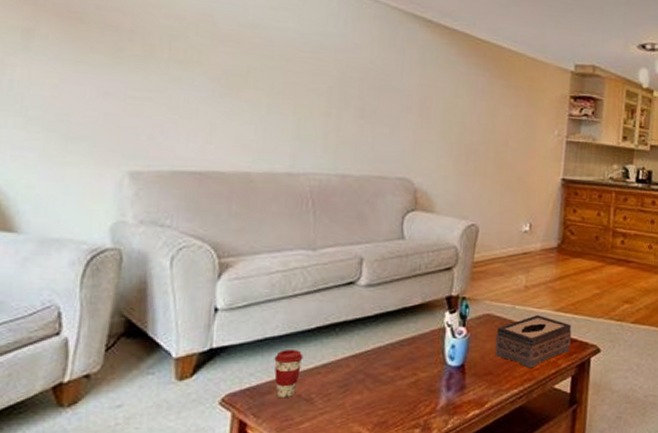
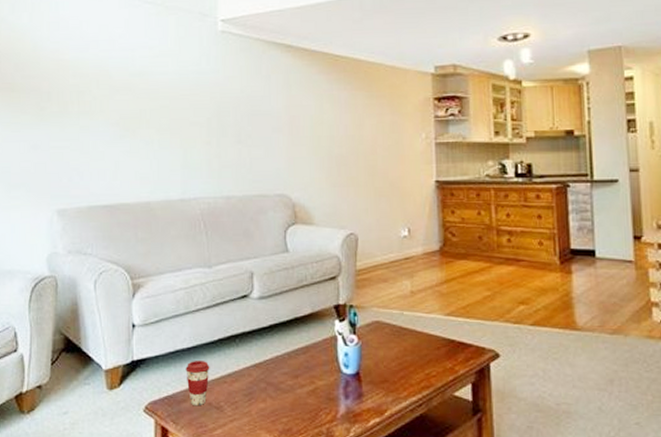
tissue box: present [494,315,572,368] -> none [387,320,466,375]

